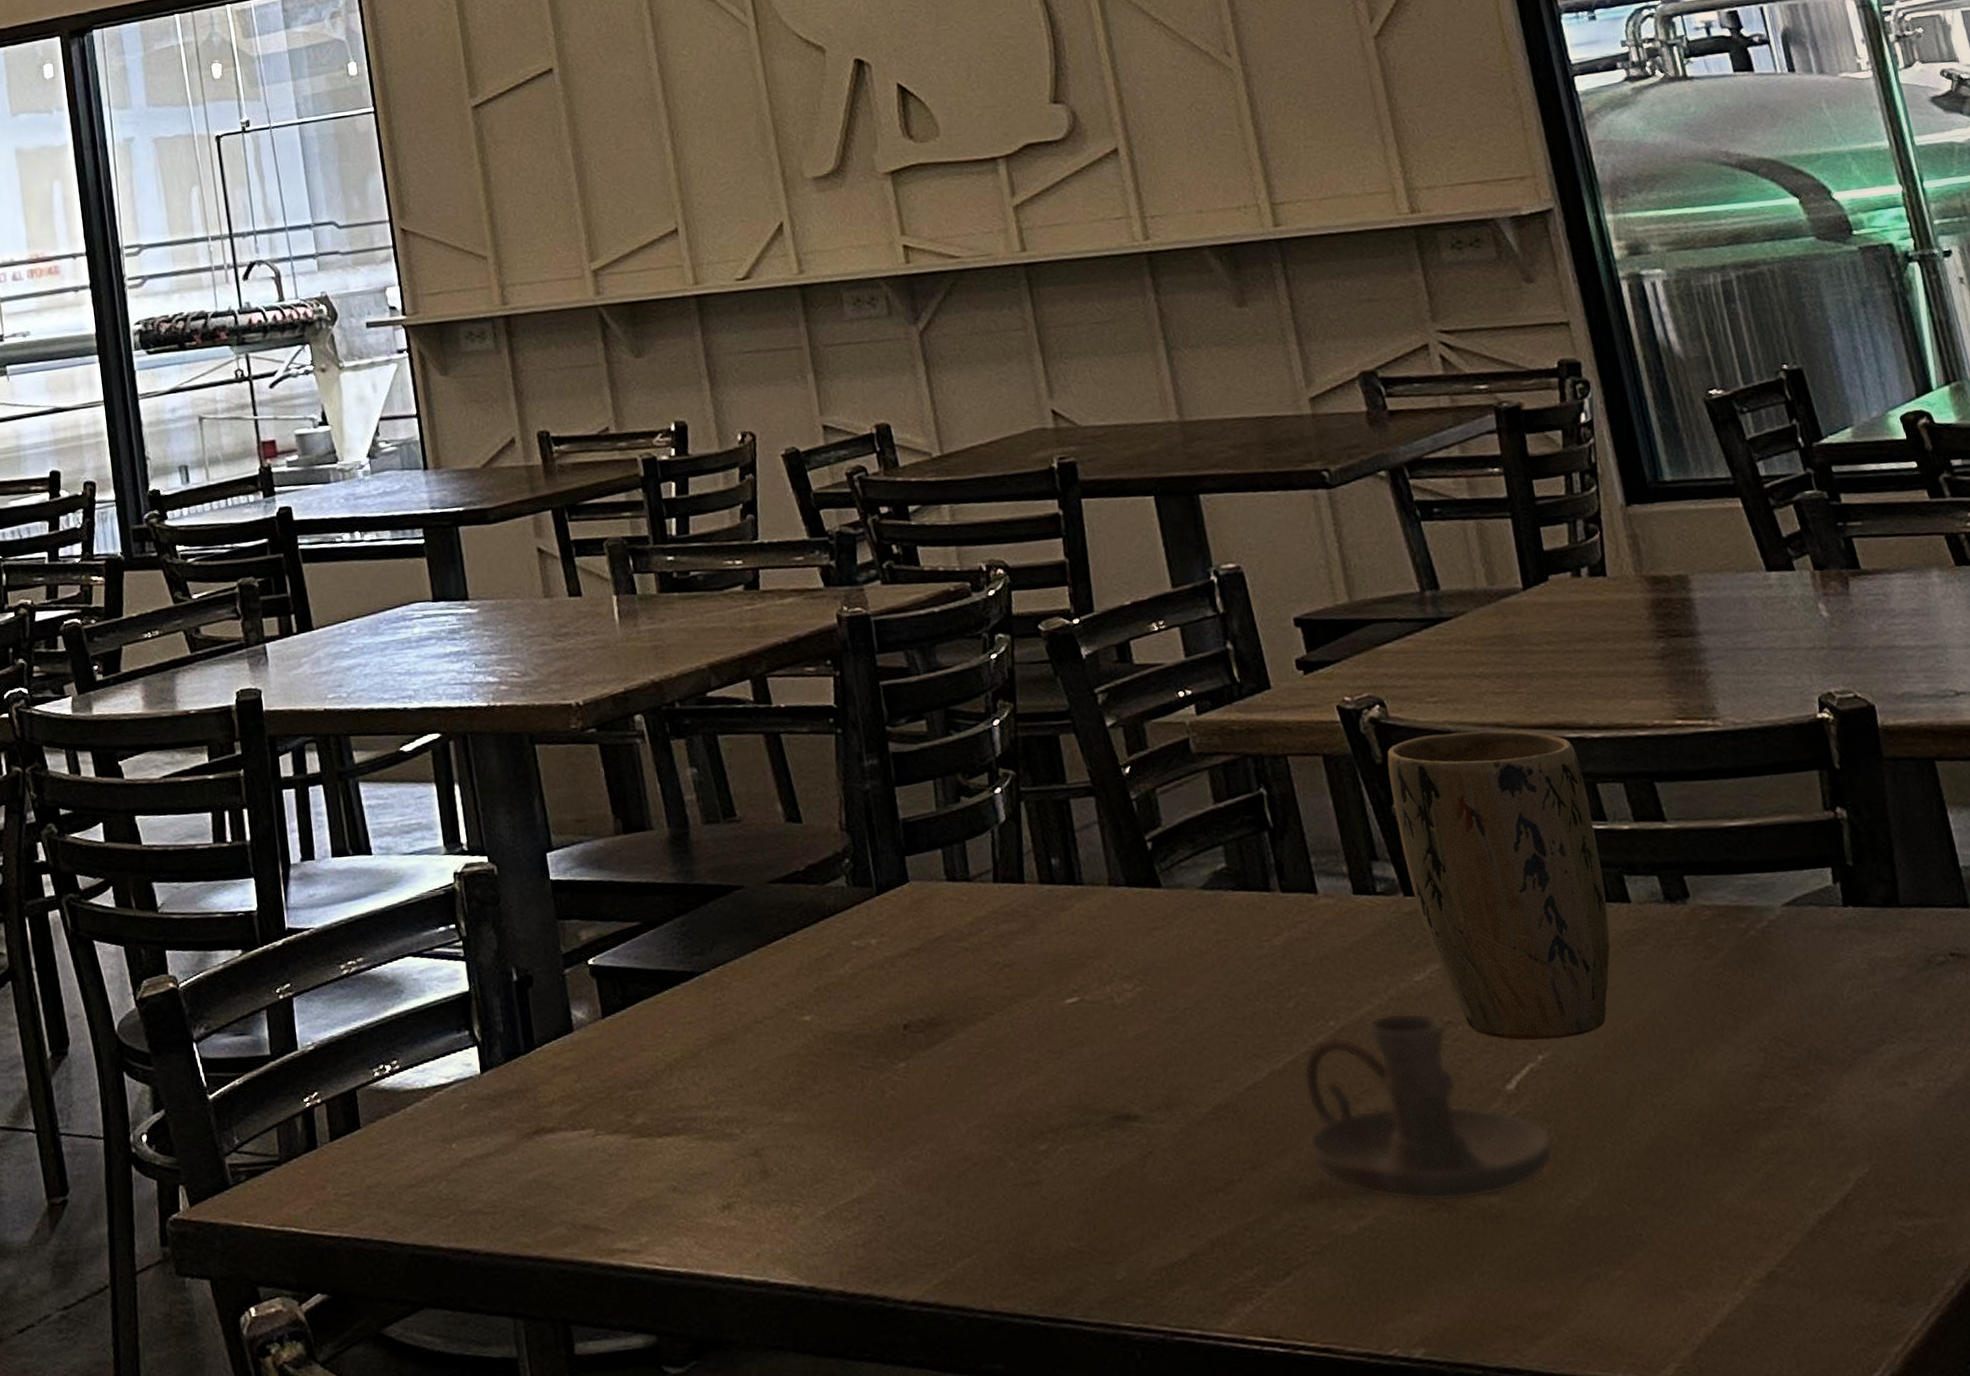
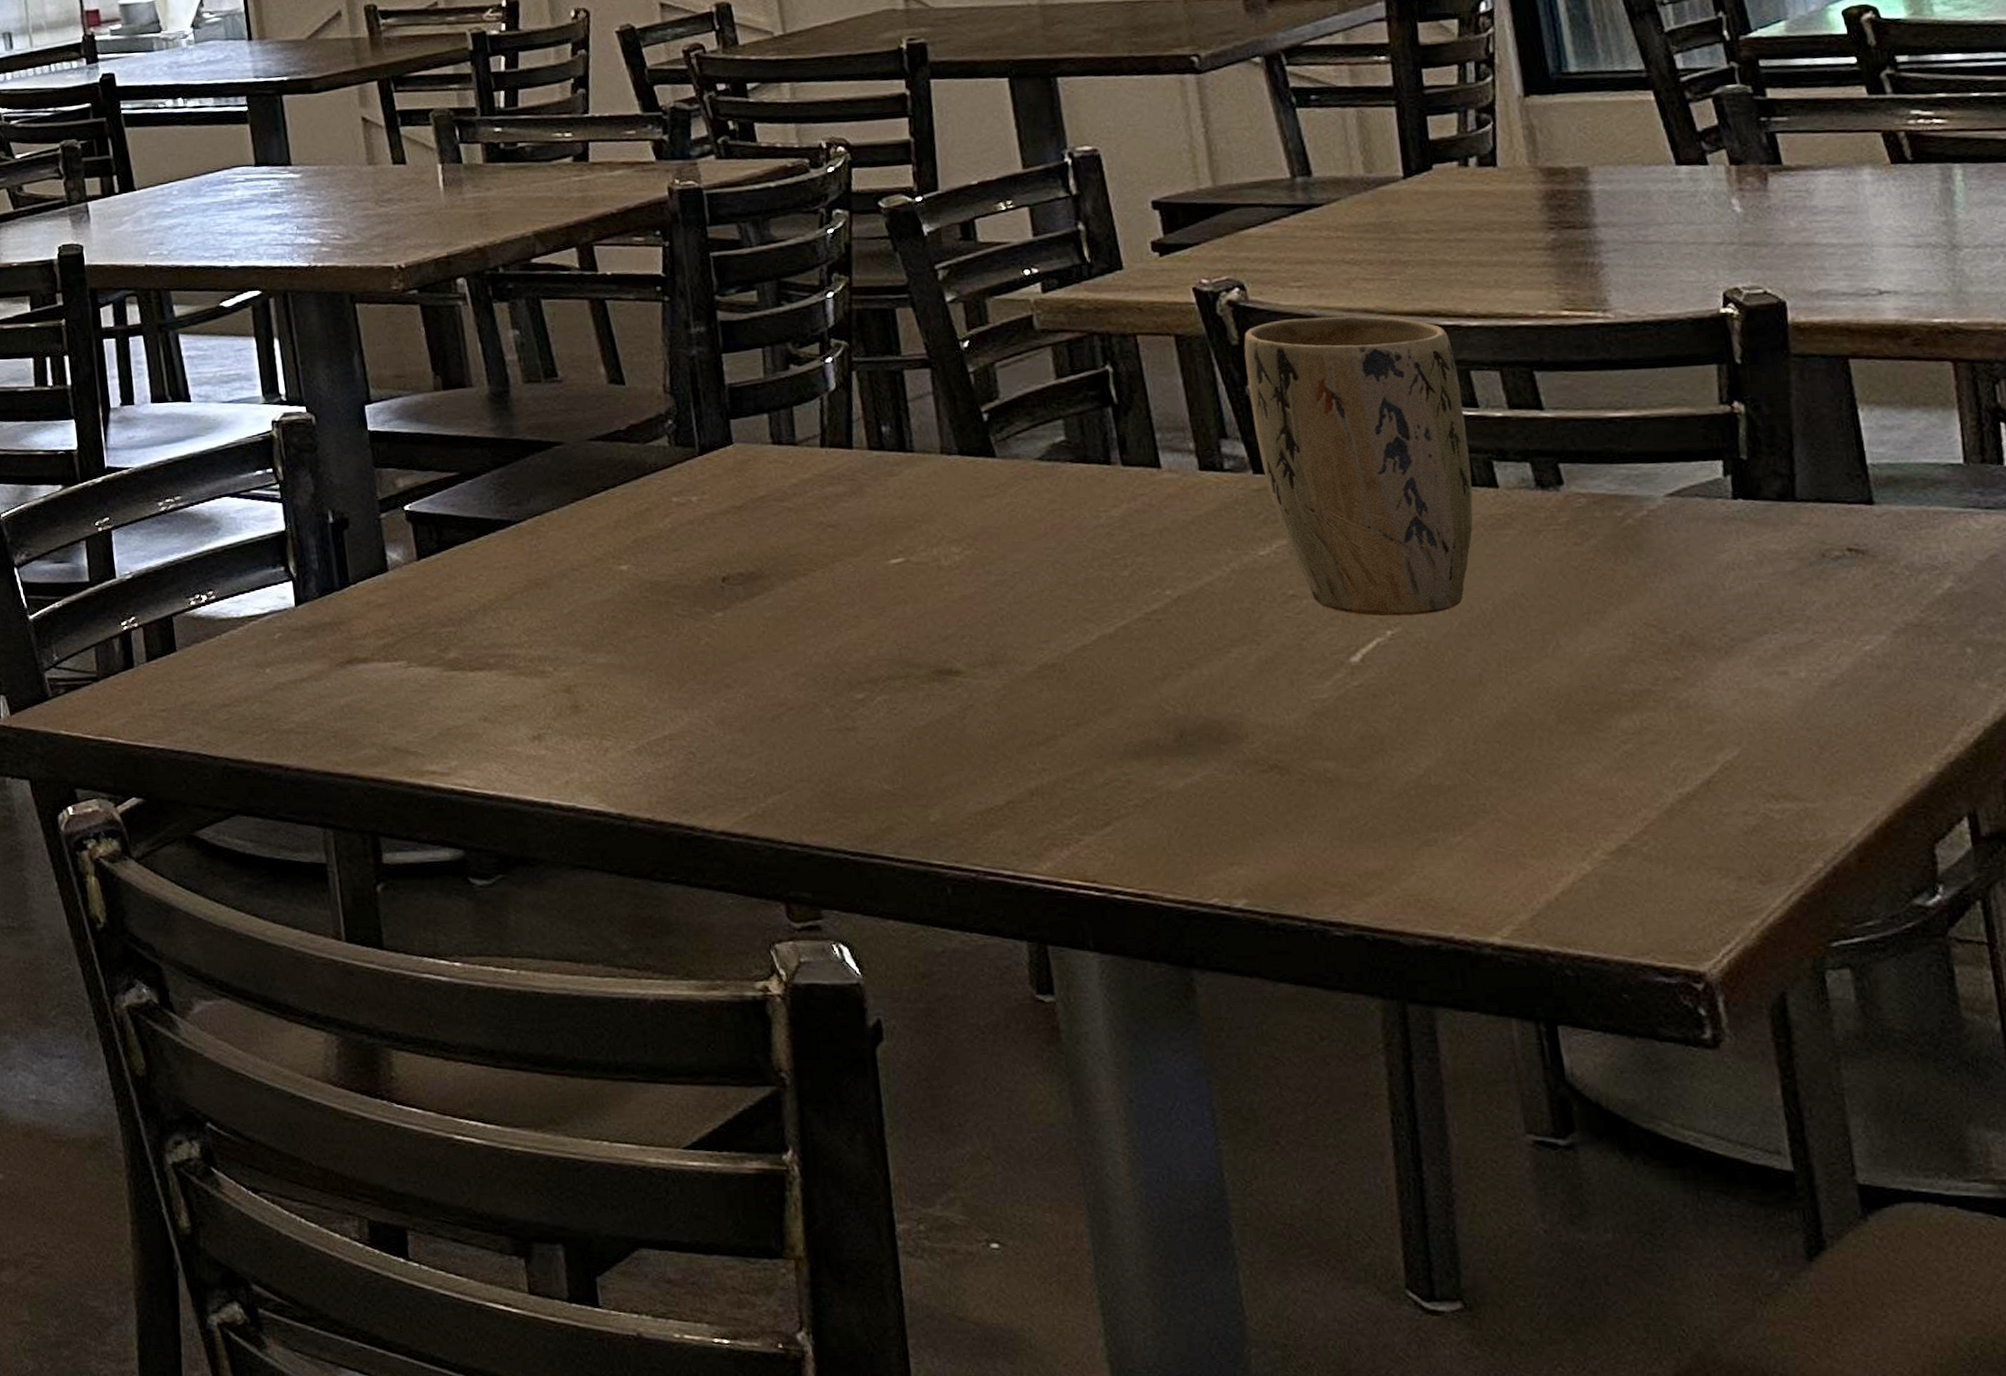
candle holder: present [1303,1012,1554,1203] -> none [1135,584,1397,765]

